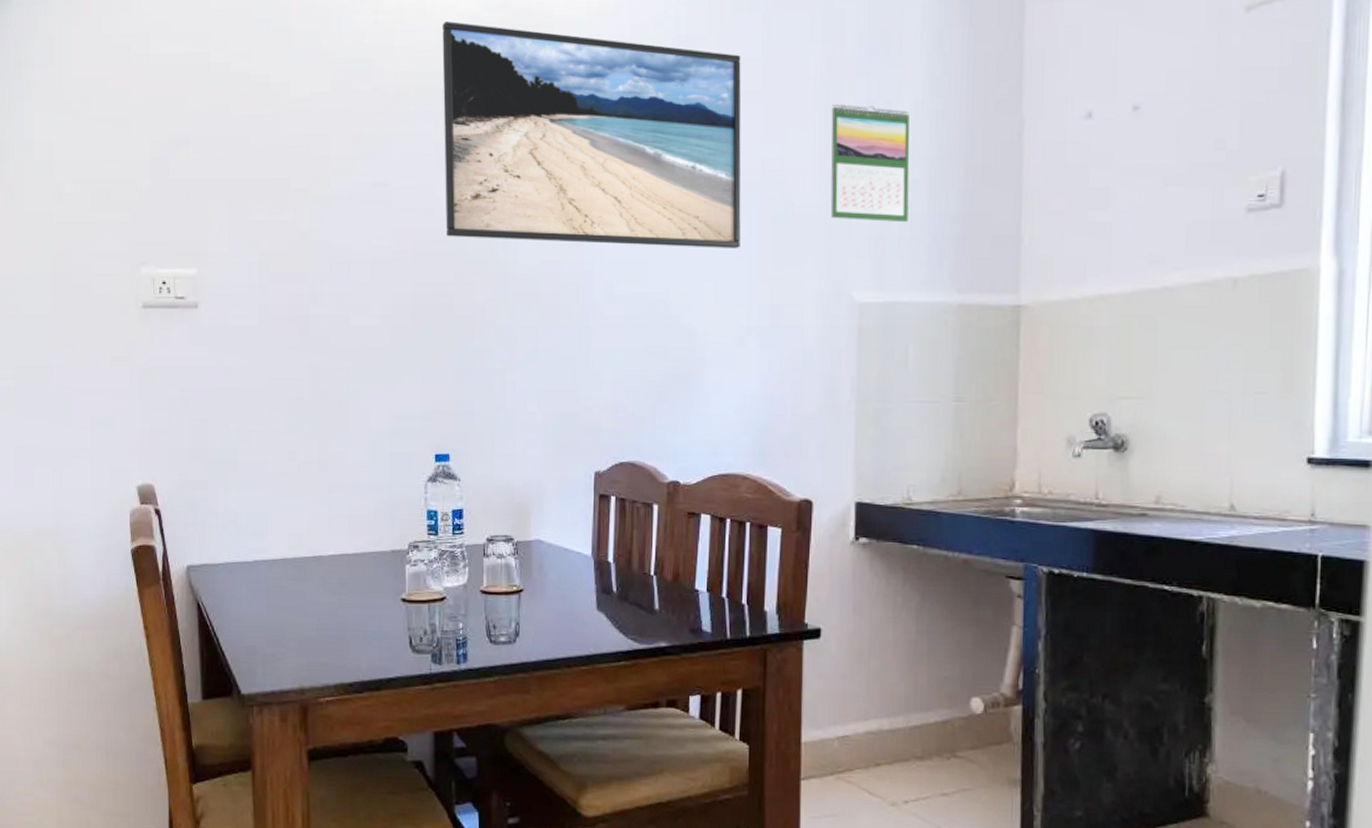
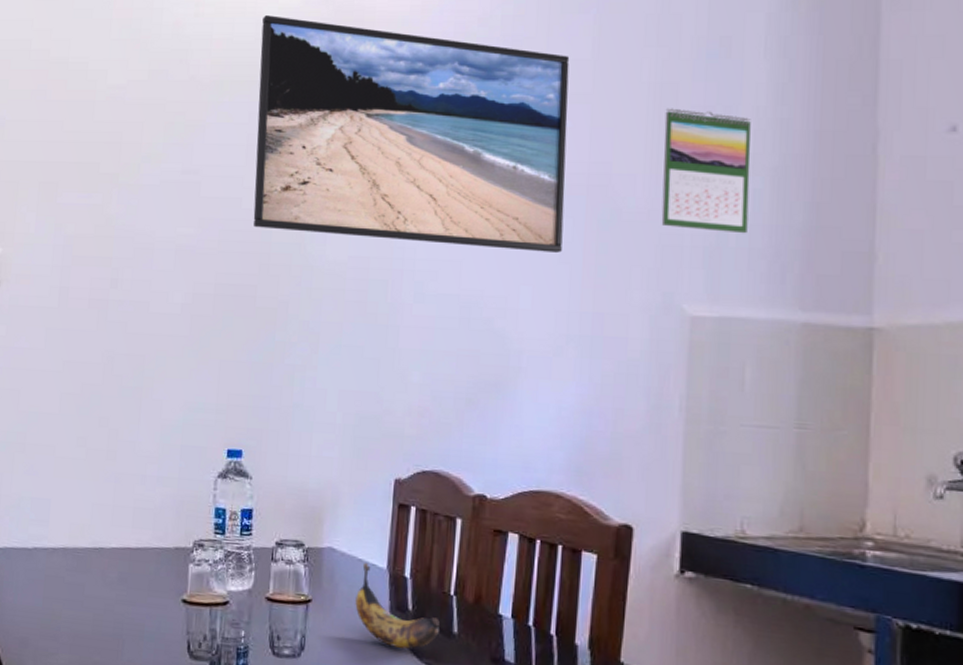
banana: none [564,551,642,628] -> present [355,562,440,649]

